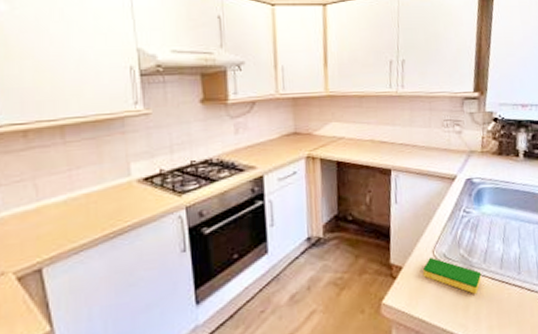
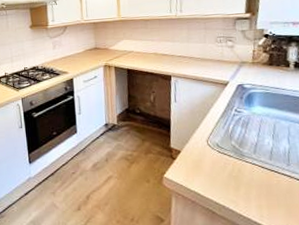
dish sponge: present [422,256,482,294] -> none [198,145,252,178]

